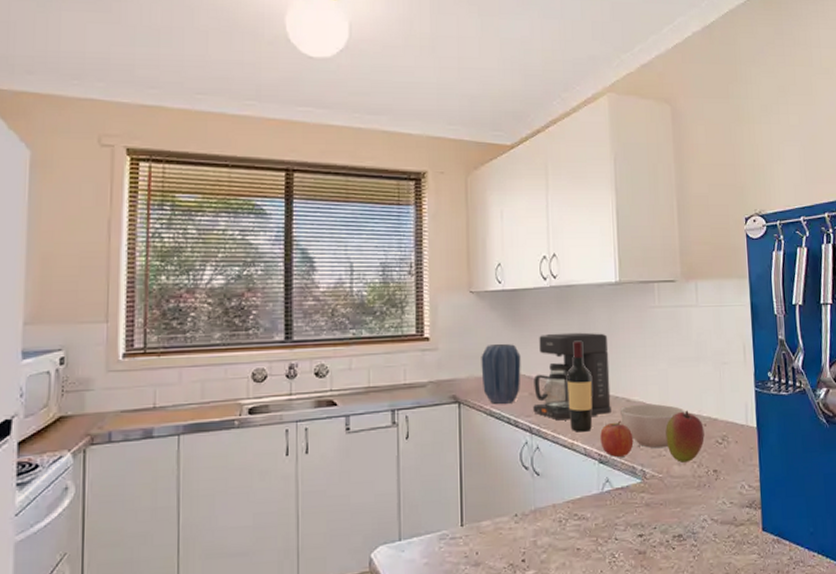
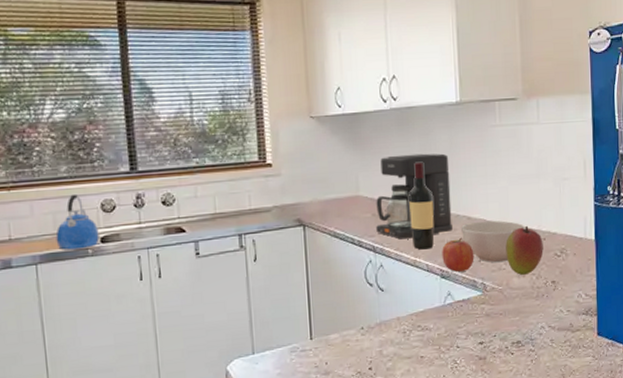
kettle: none [202,363,247,422] -> present [55,195,100,251]
vase: present [481,343,521,404] -> none [323,167,364,226]

